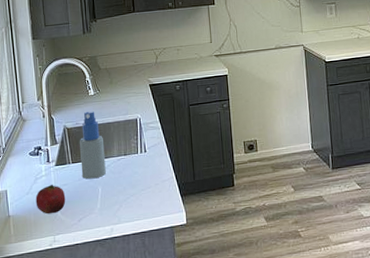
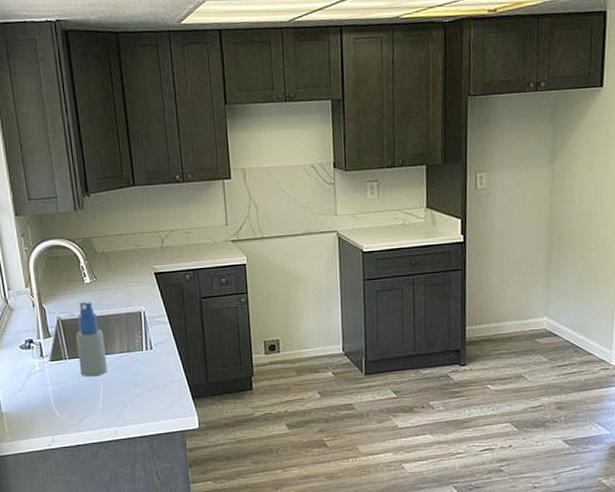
fruit: present [35,185,66,215] -> none [30,382,64,413]

